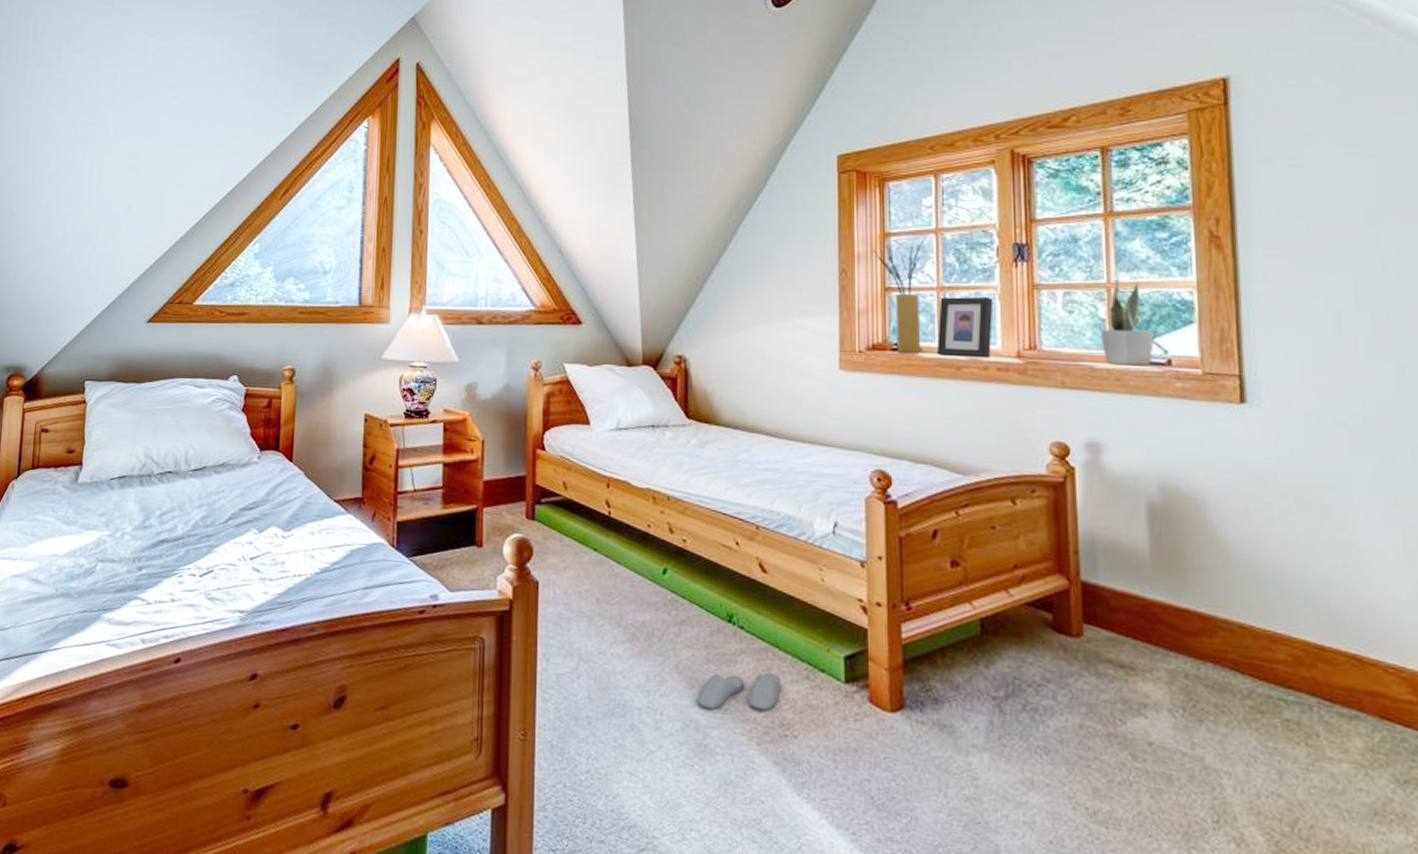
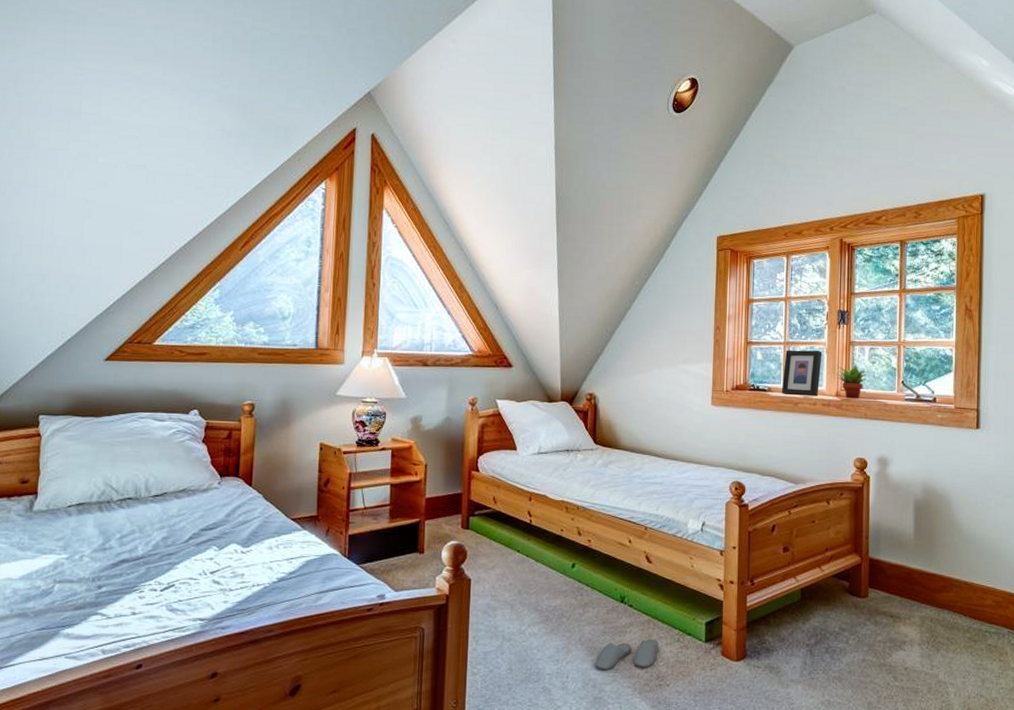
vase: present [872,240,924,355] -> none [739,306,777,393]
succulent plant: none [1010,315,1066,362] -> present [833,365,870,399]
potted plant: present [1100,277,1154,366] -> none [892,338,926,403]

